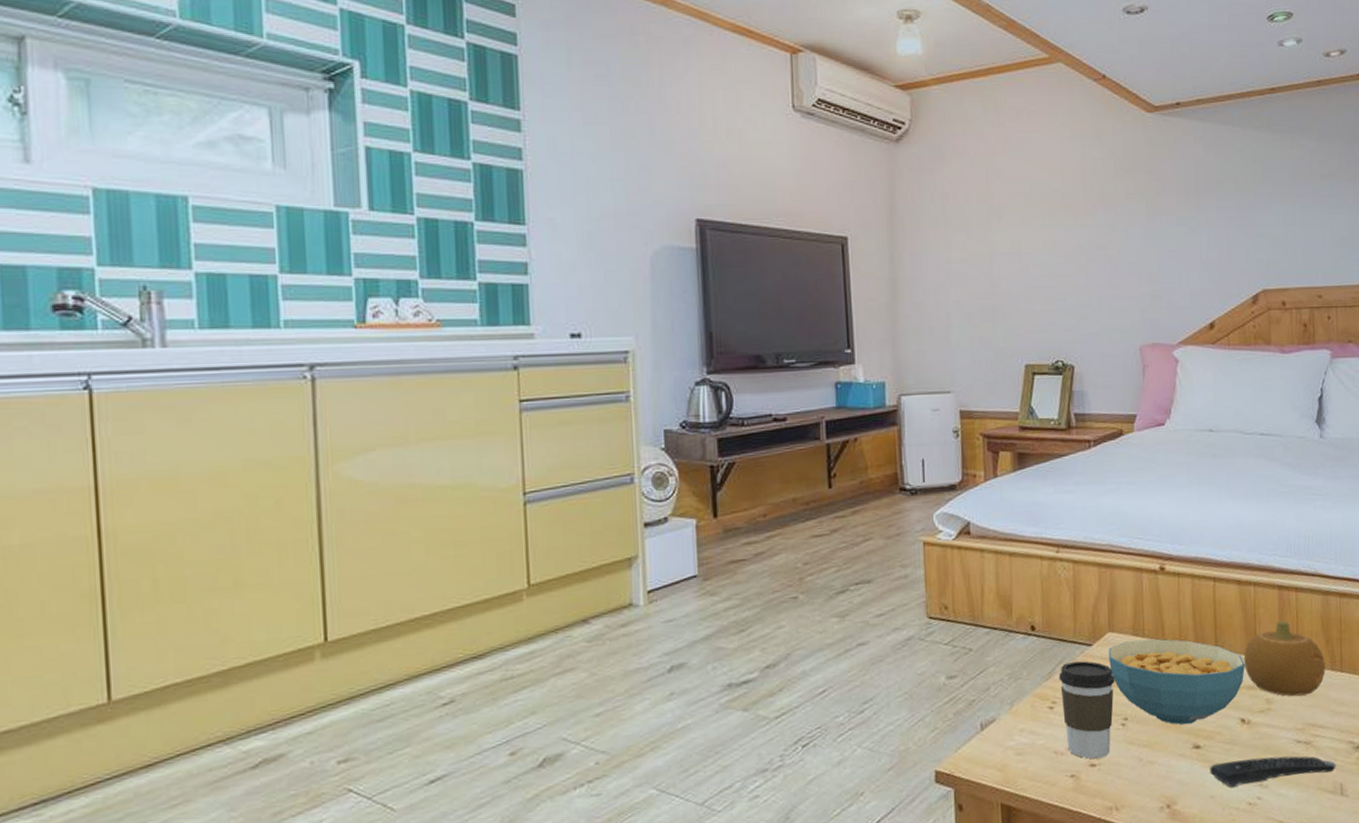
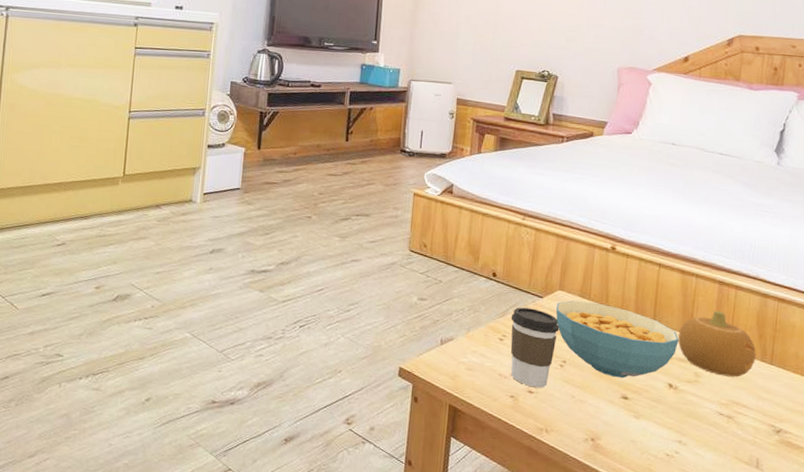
remote control: present [1210,756,1336,788] -> none [634,415,755,447]

